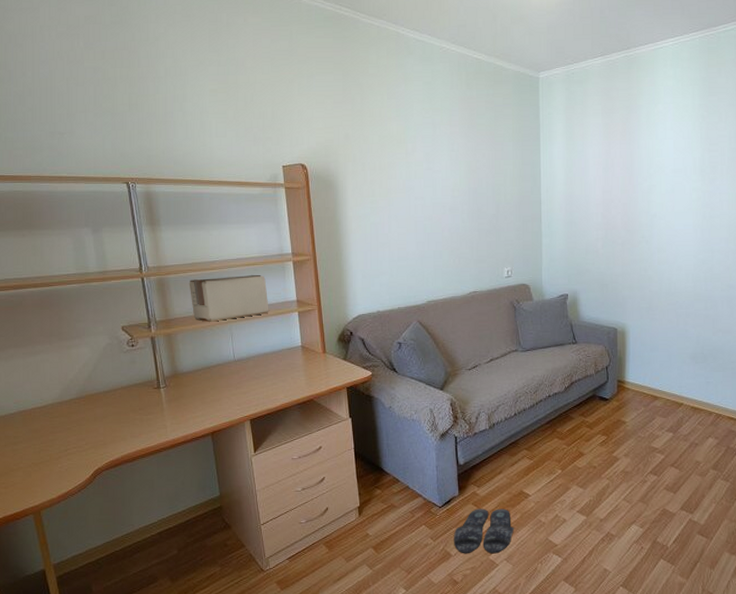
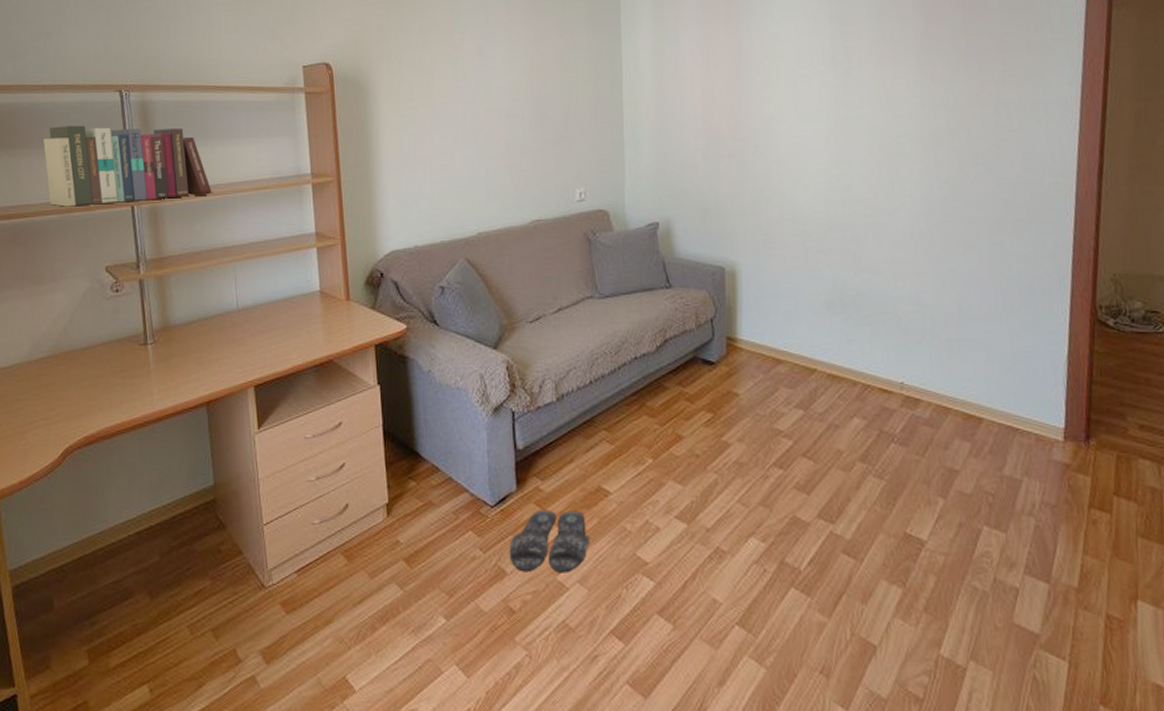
books: none [62,211,210,278] -> present [43,125,212,207]
box: present [189,274,269,322] -> none [186,200,282,261]

